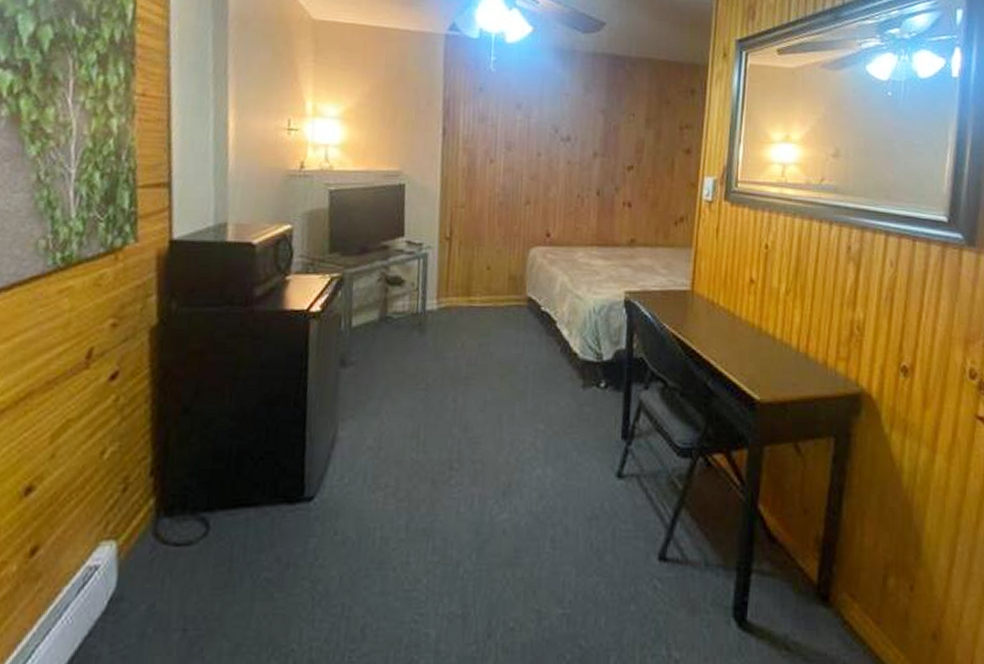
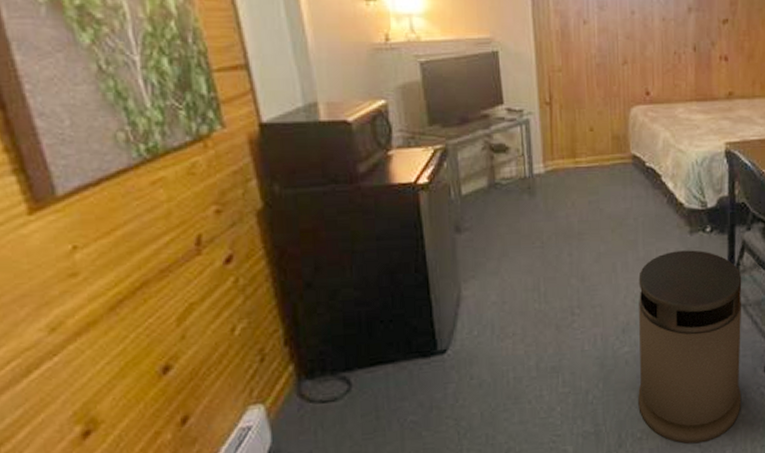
trash bin: none [513,406,637,643] -> present [638,250,742,445]

